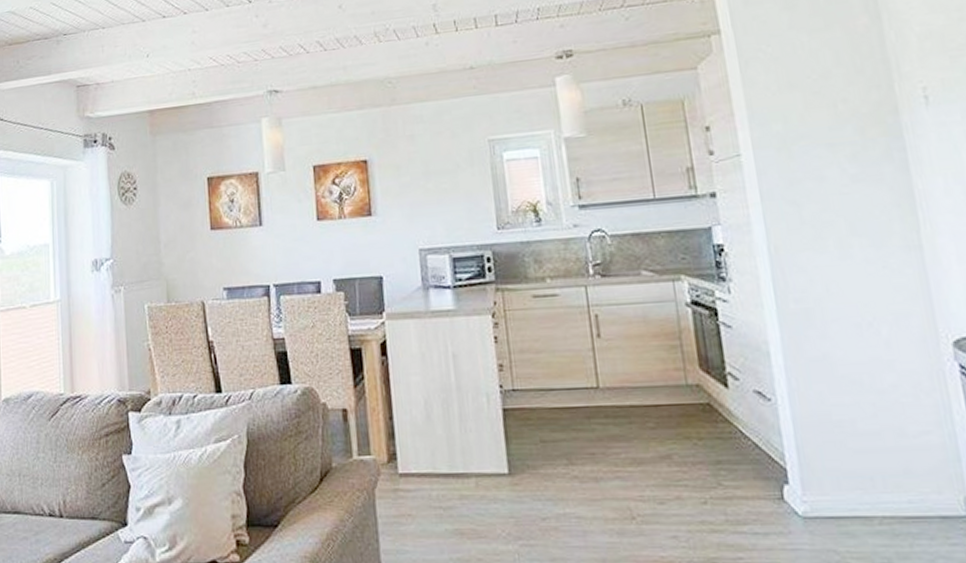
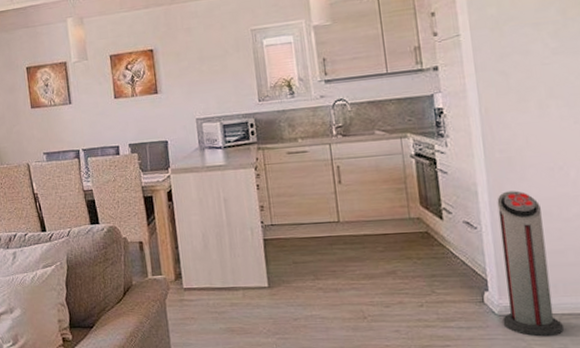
air purifier: none [794,352,886,548] -> present [497,190,564,337]

